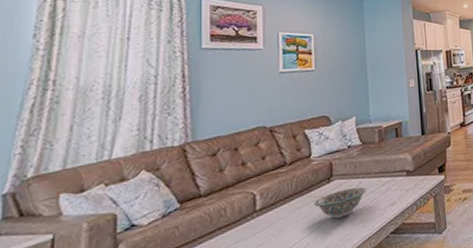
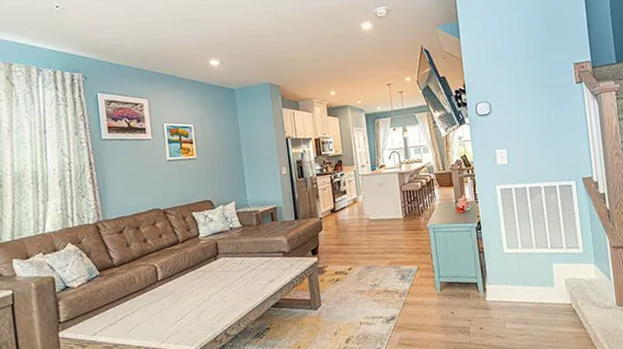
decorative bowl: present [314,187,367,219] -> none [204,264,249,291]

